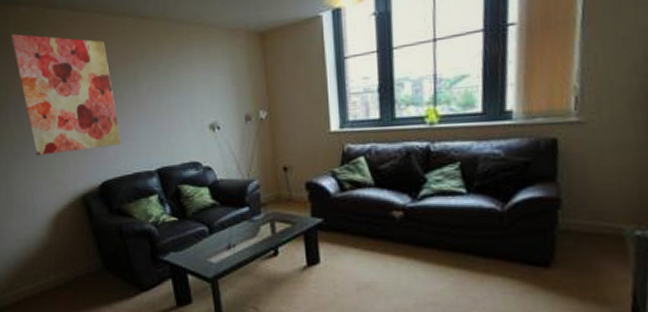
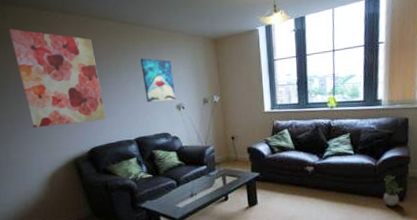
wall art: none [164,63,209,121] -> present [141,58,176,102]
potted plant: none [514,225,549,274] -> present [383,174,403,206]

